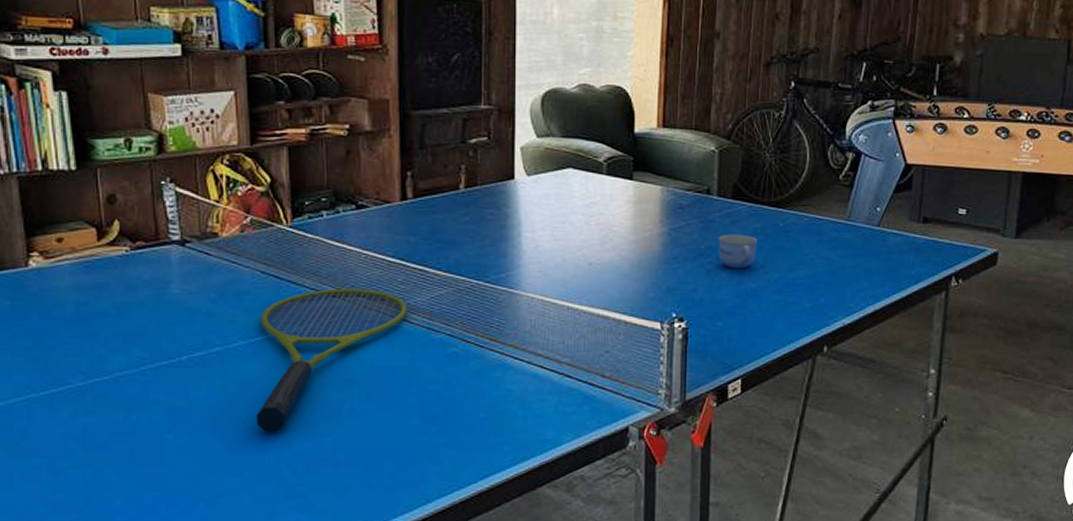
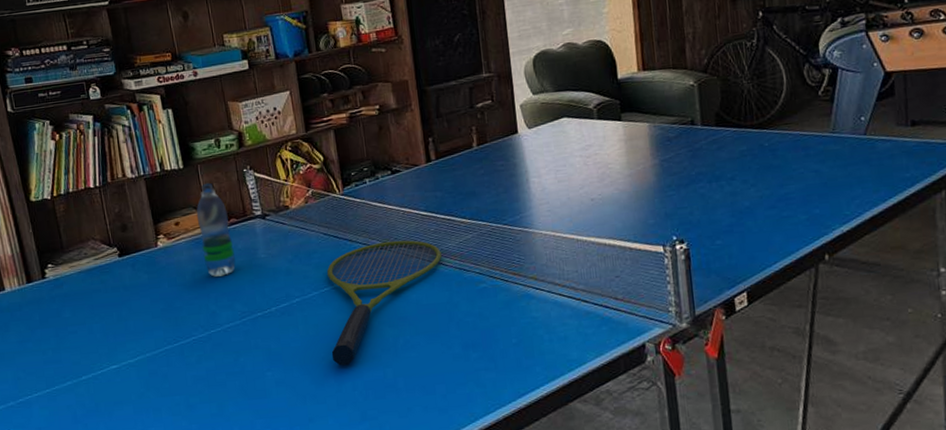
bottle: none [88,192,138,312] -> present [196,182,236,277]
cup: present [718,234,757,269] -> none [707,157,747,191]

